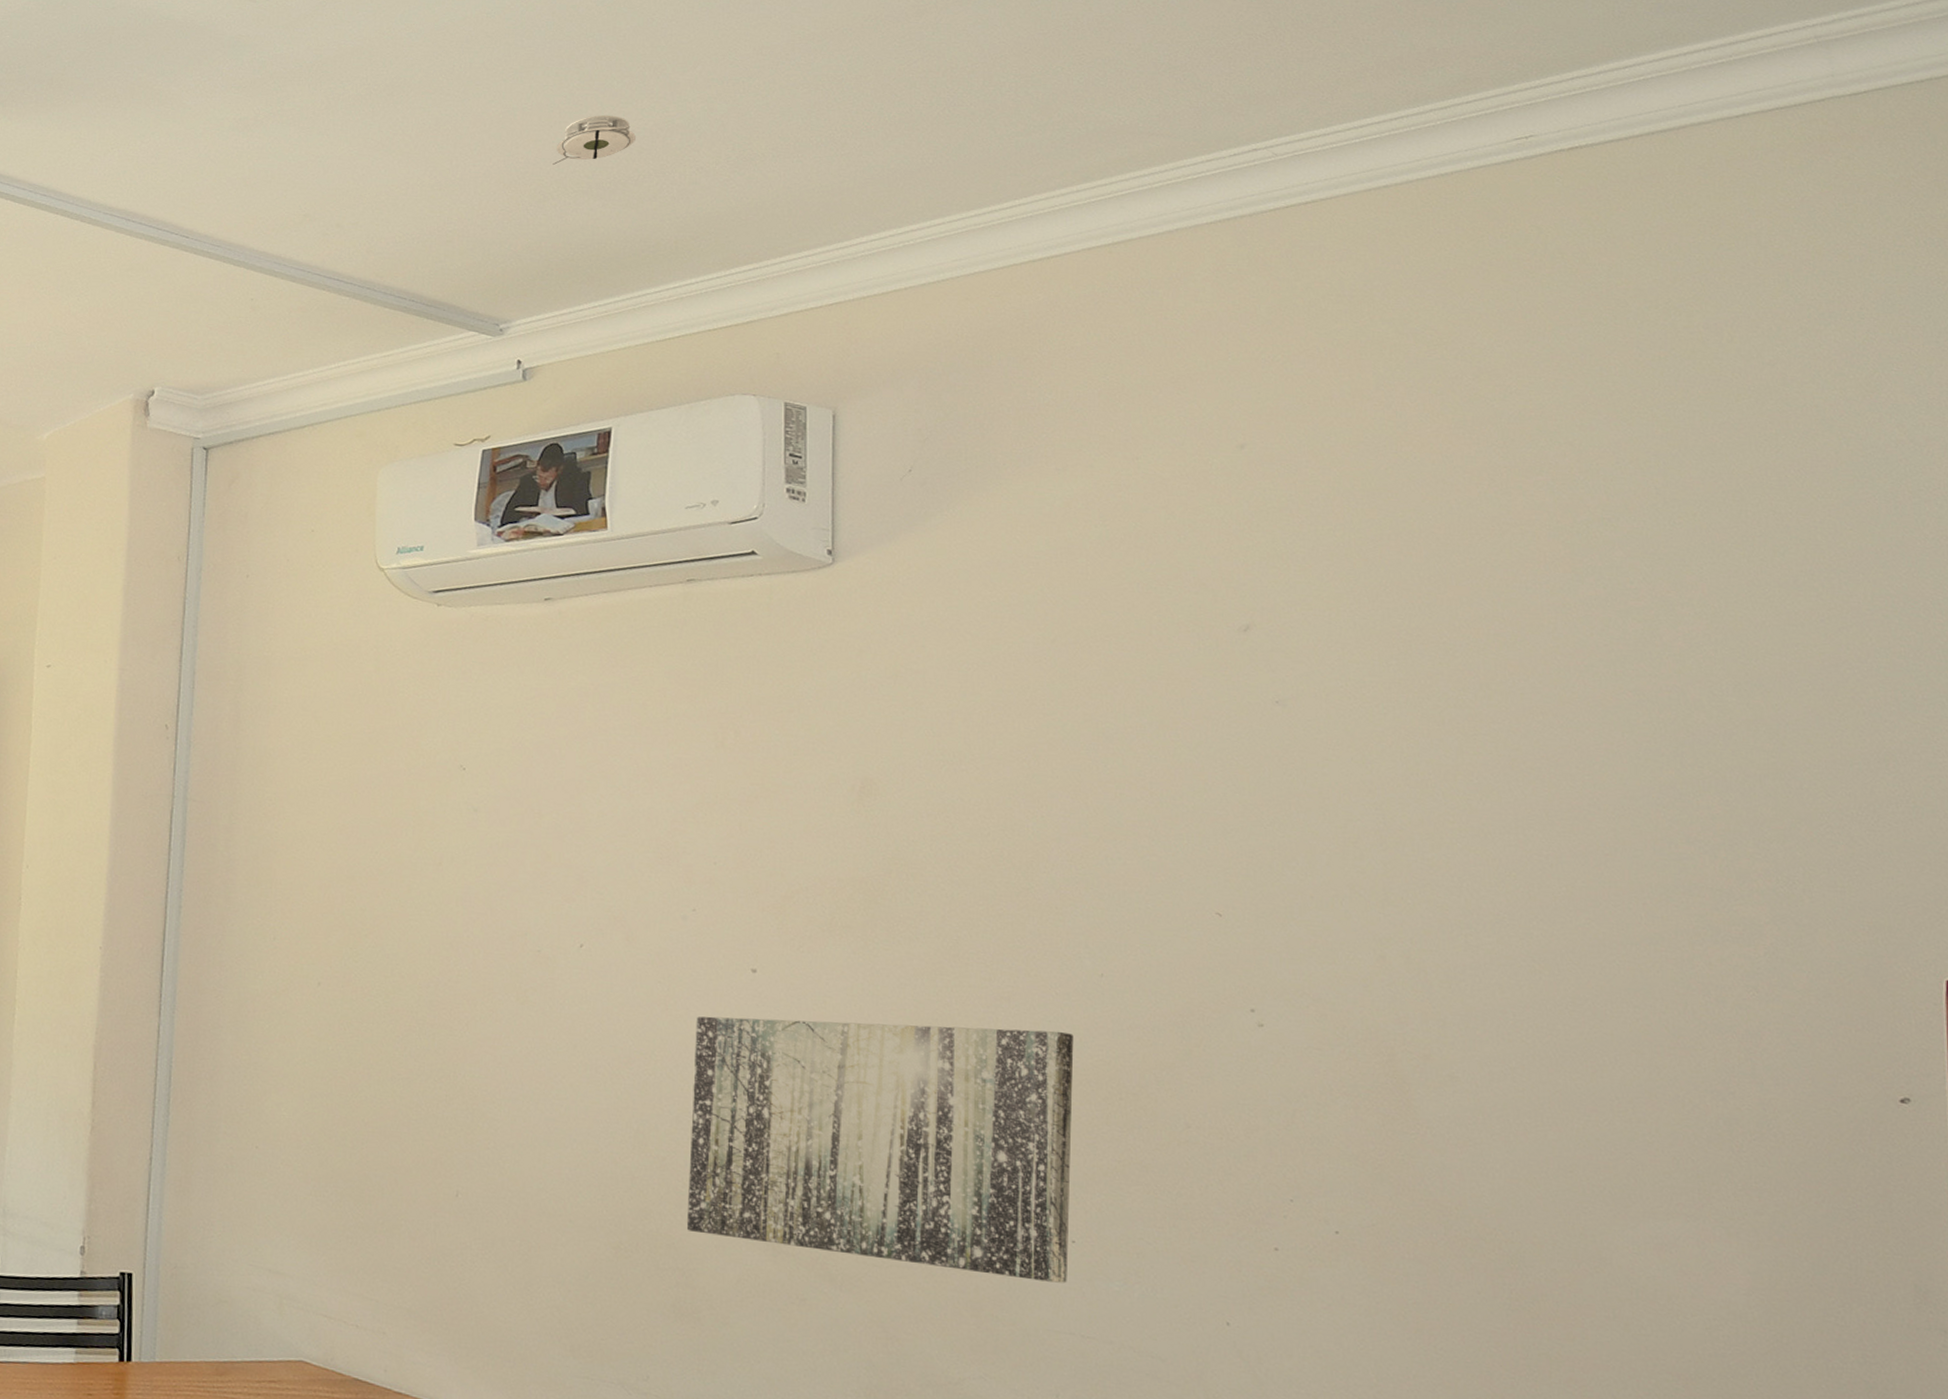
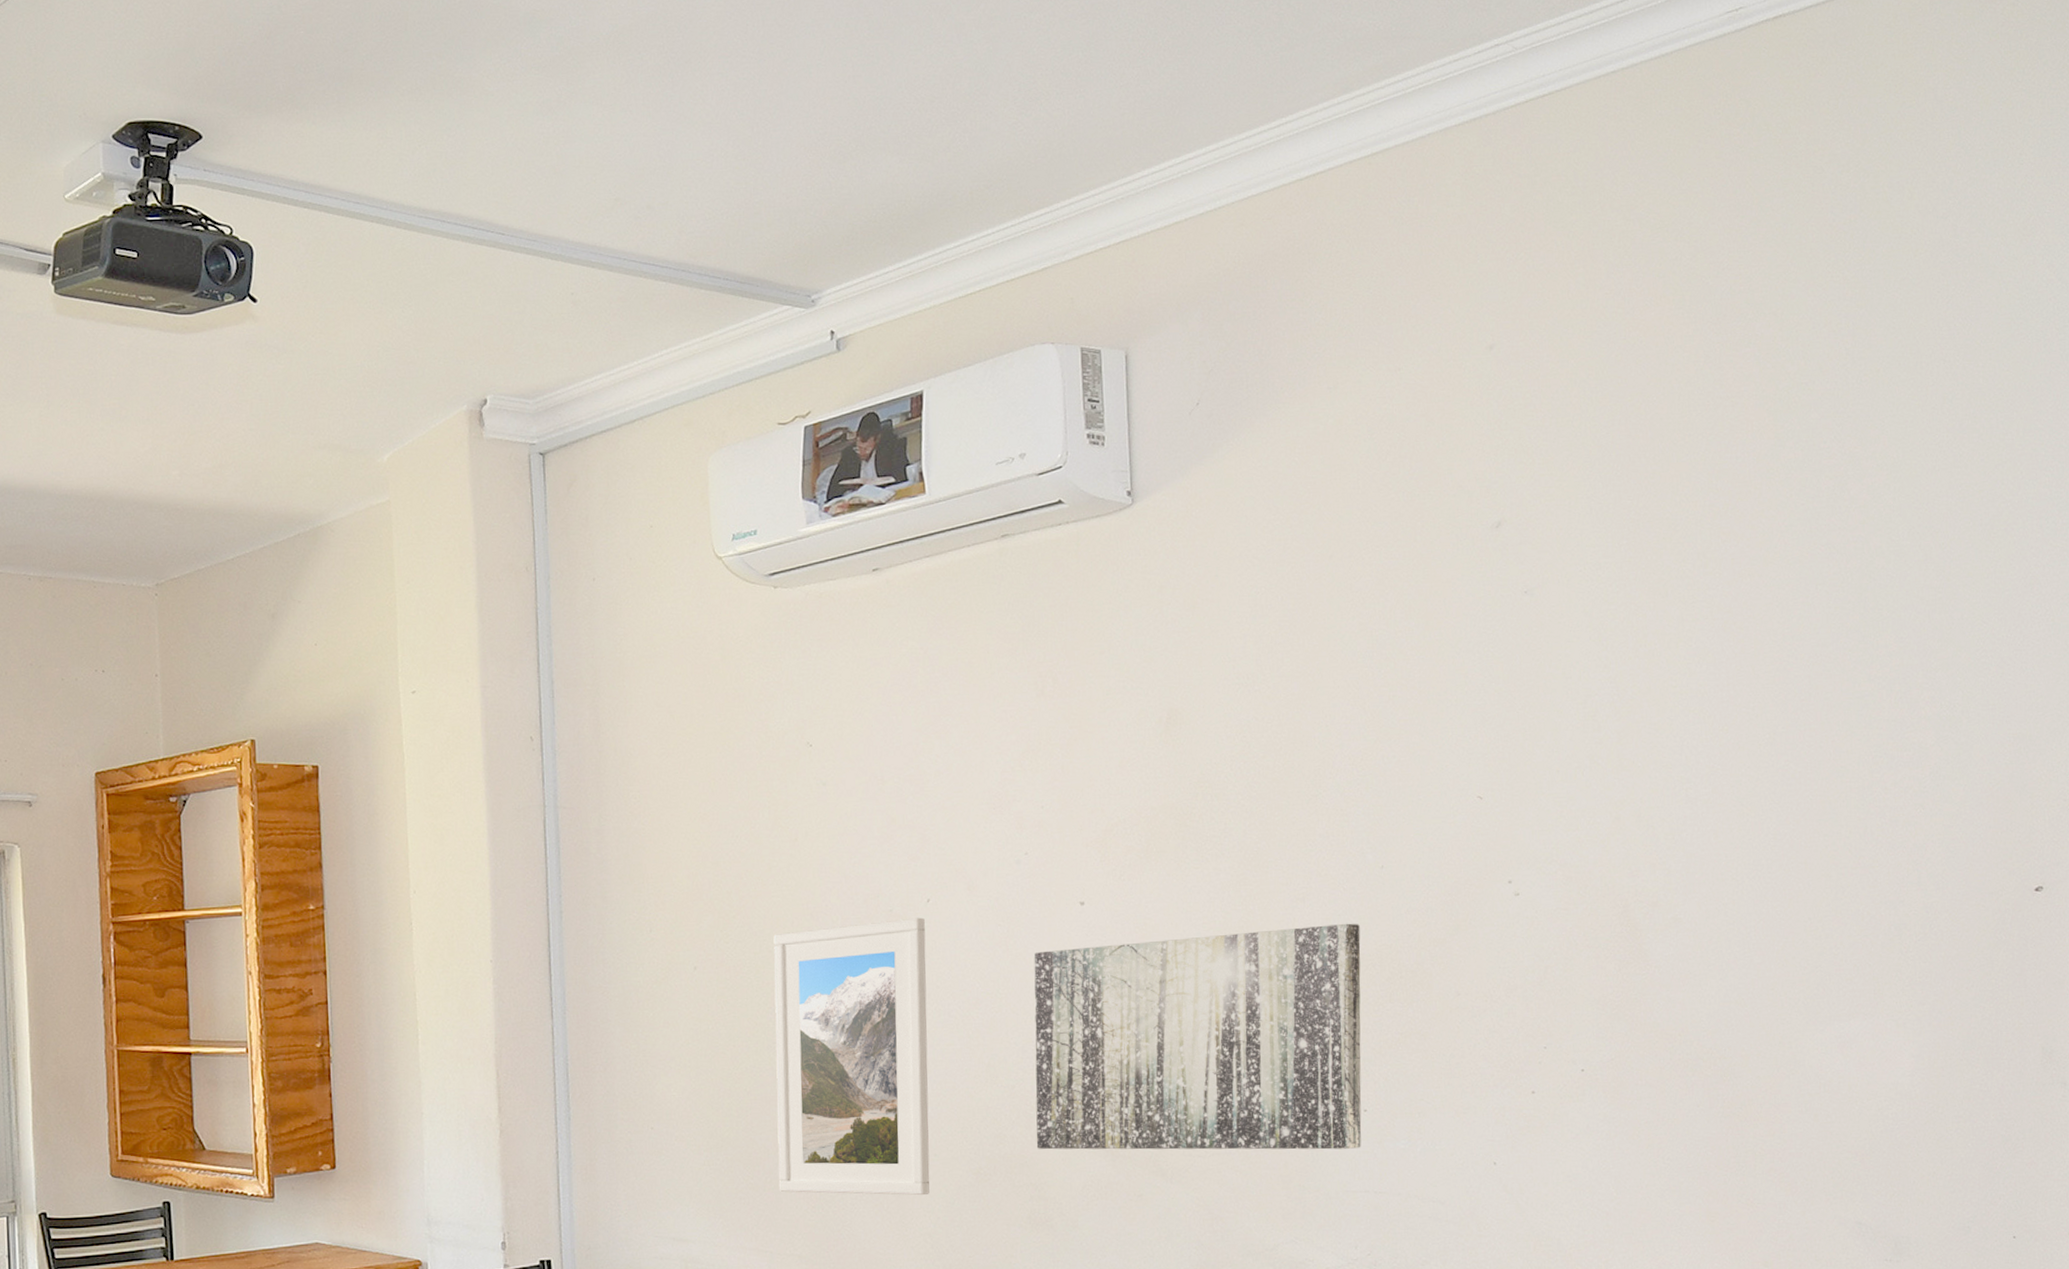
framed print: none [391,959,576,1264] -> present [773,917,930,1196]
smoke detector: present [553,114,636,165] -> none [850,64,927,122]

